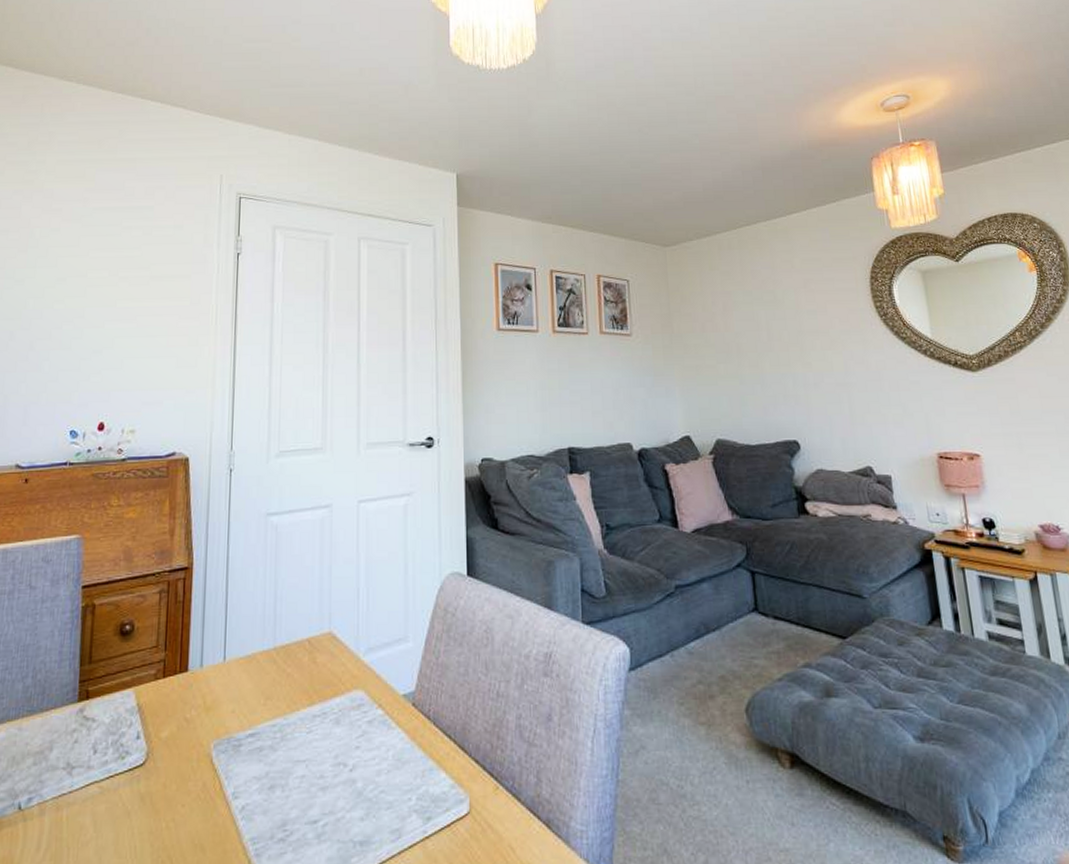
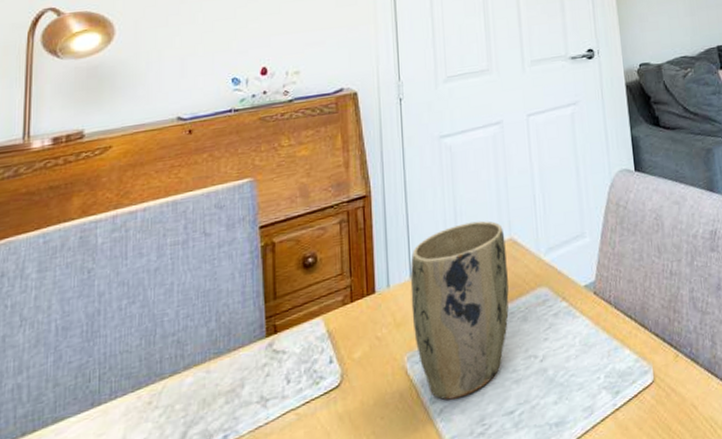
plant pot: none [222,609,324,798] -> present [410,221,509,400]

